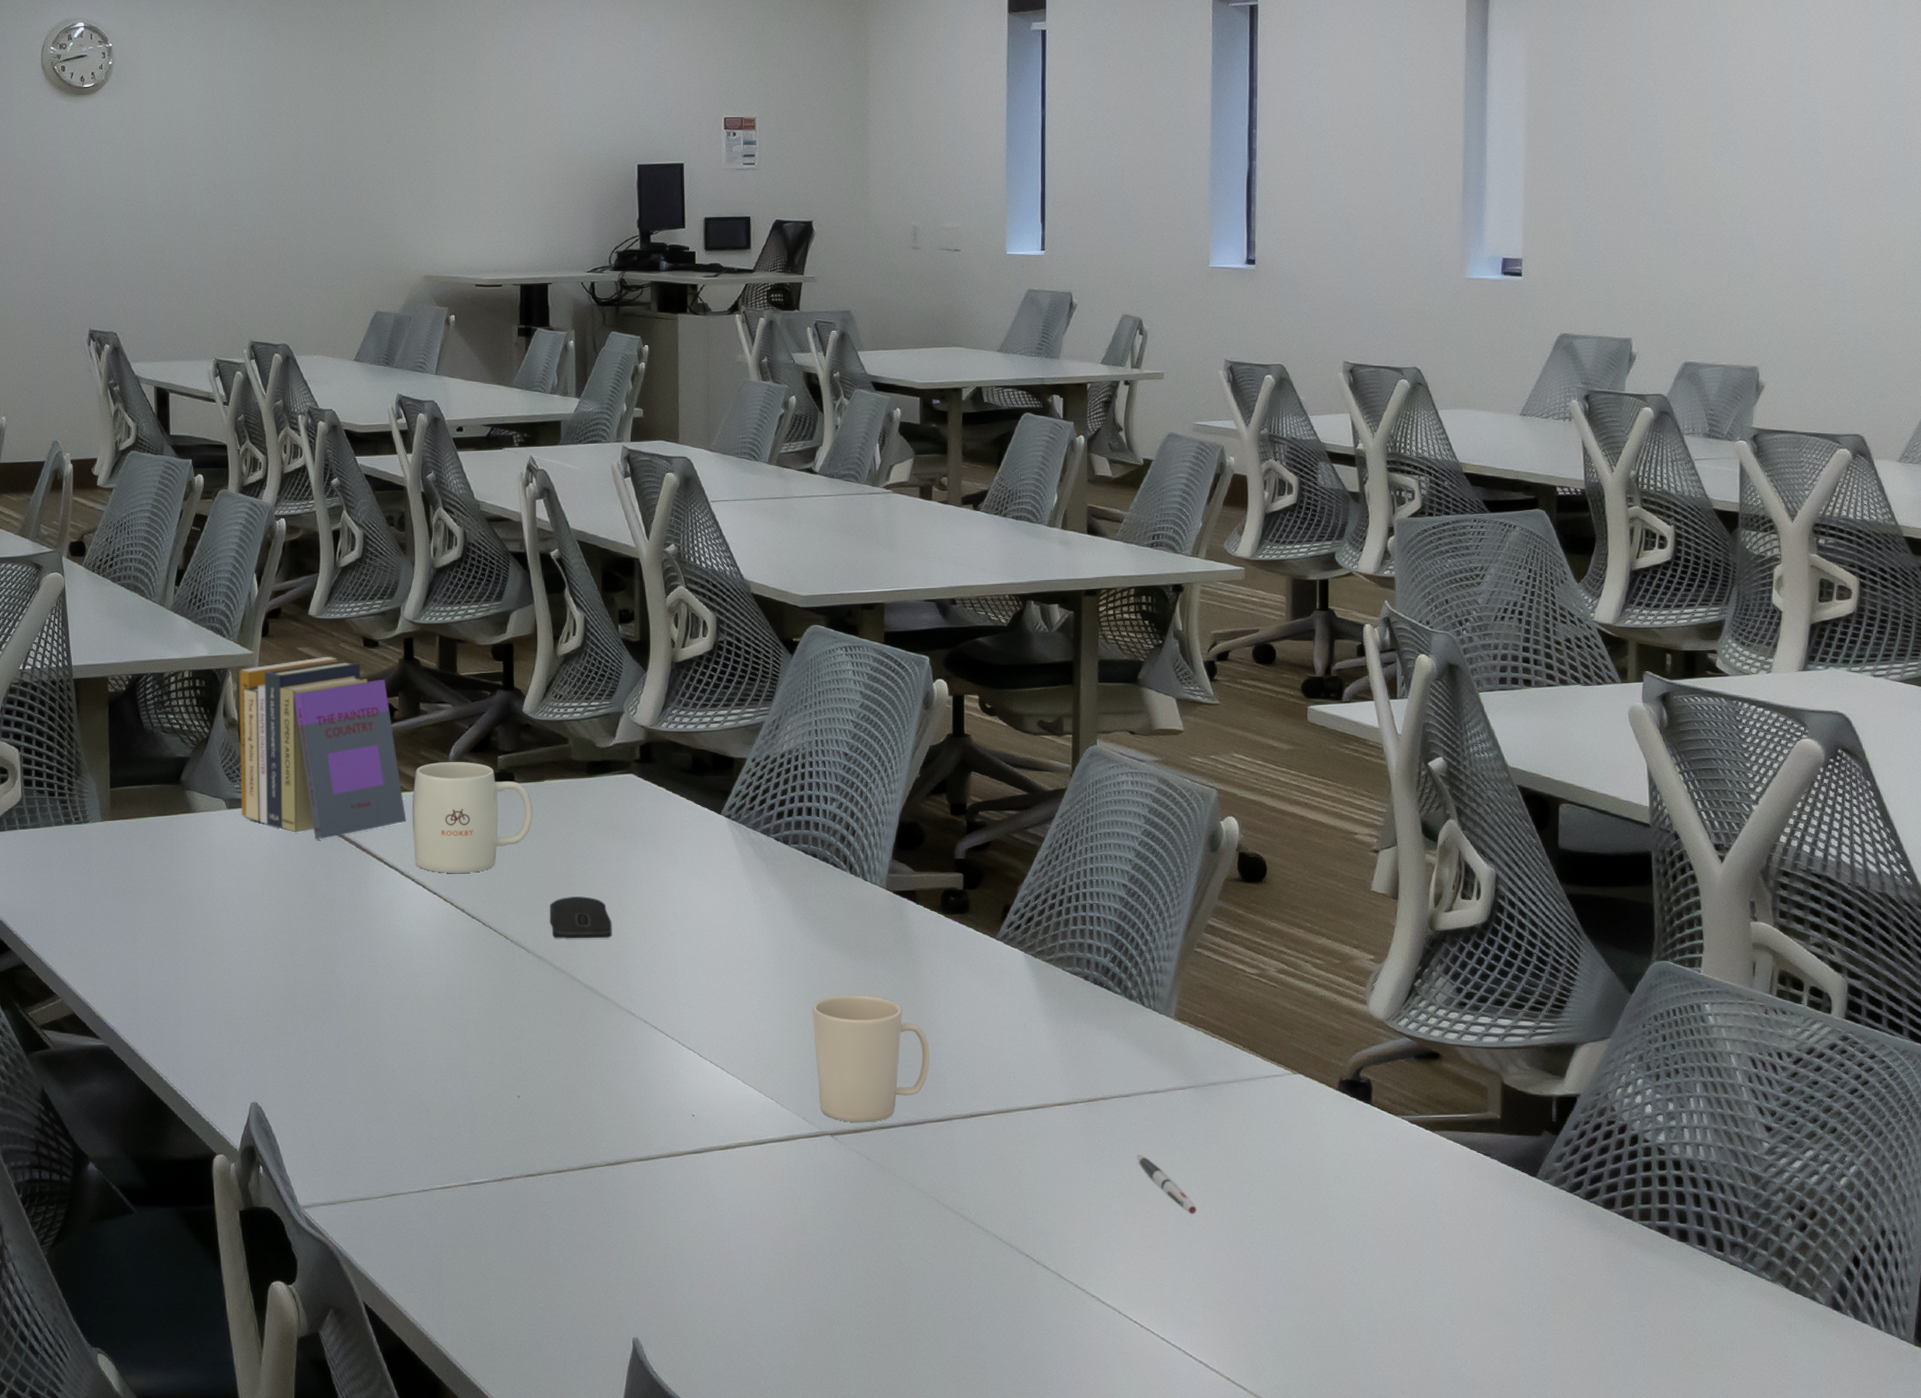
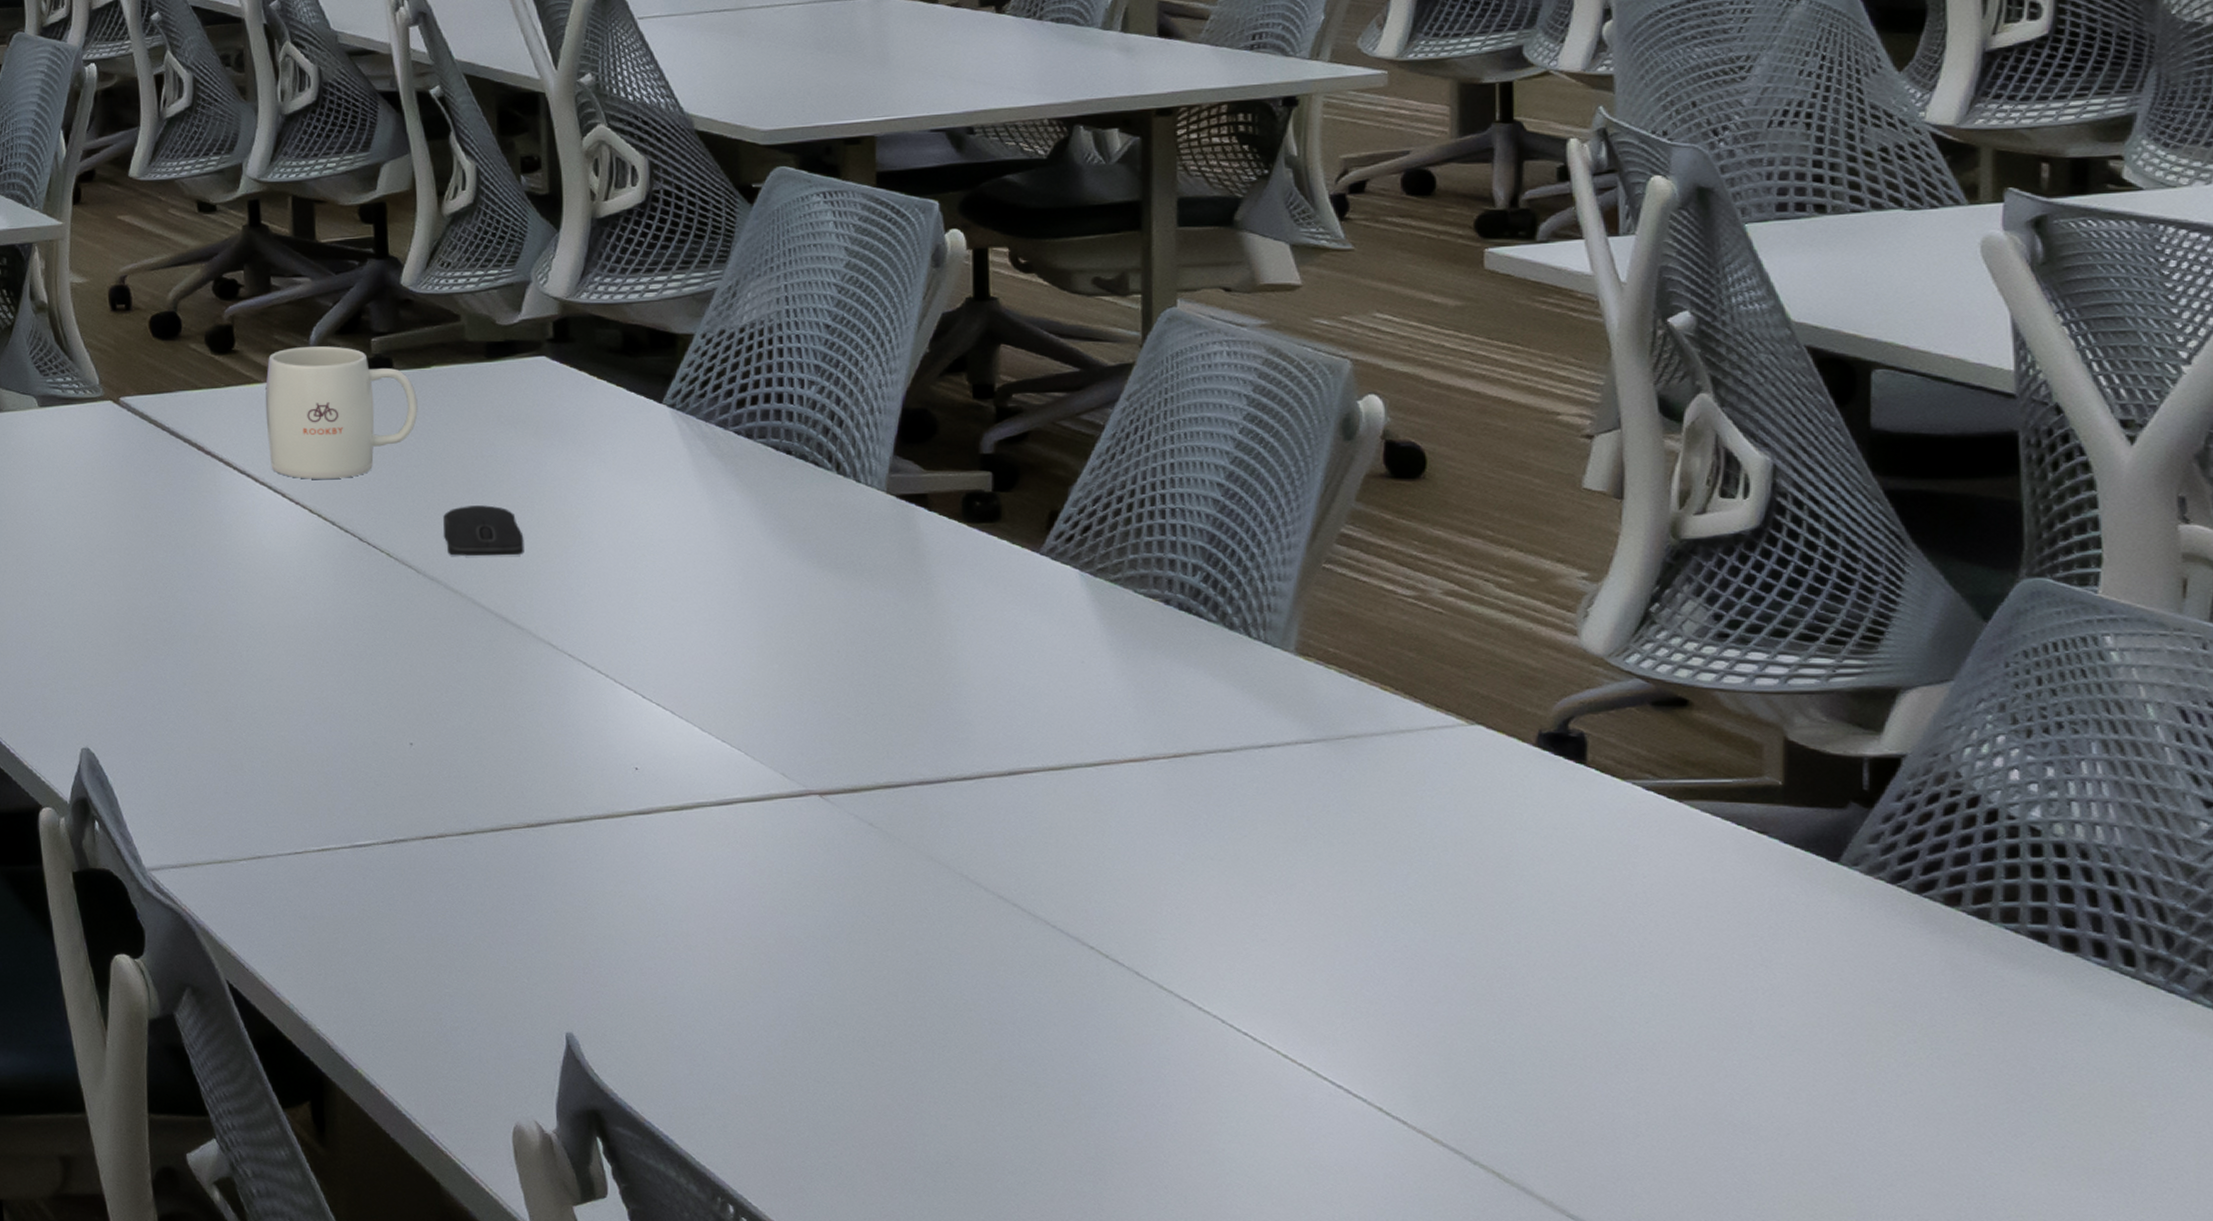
books: present [239,656,406,840] -> none [47,224,259,442]
mug: present [811,995,930,1123] -> none [789,623,951,780]
pen: present [1136,1154,1197,1215] -> none [1242,824,1332,902]

